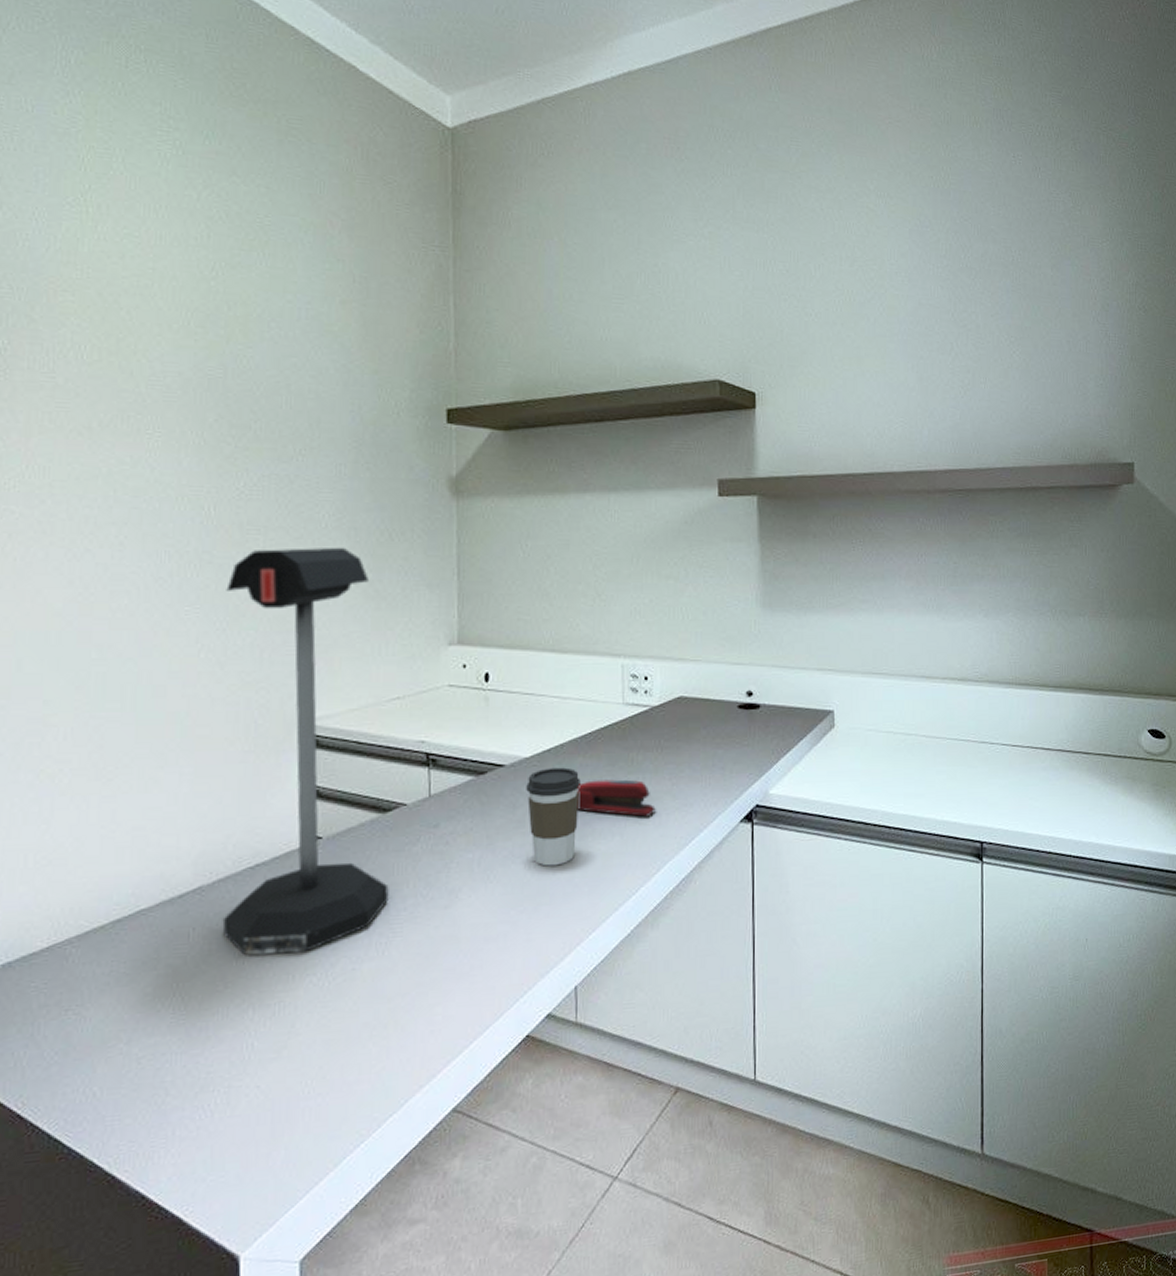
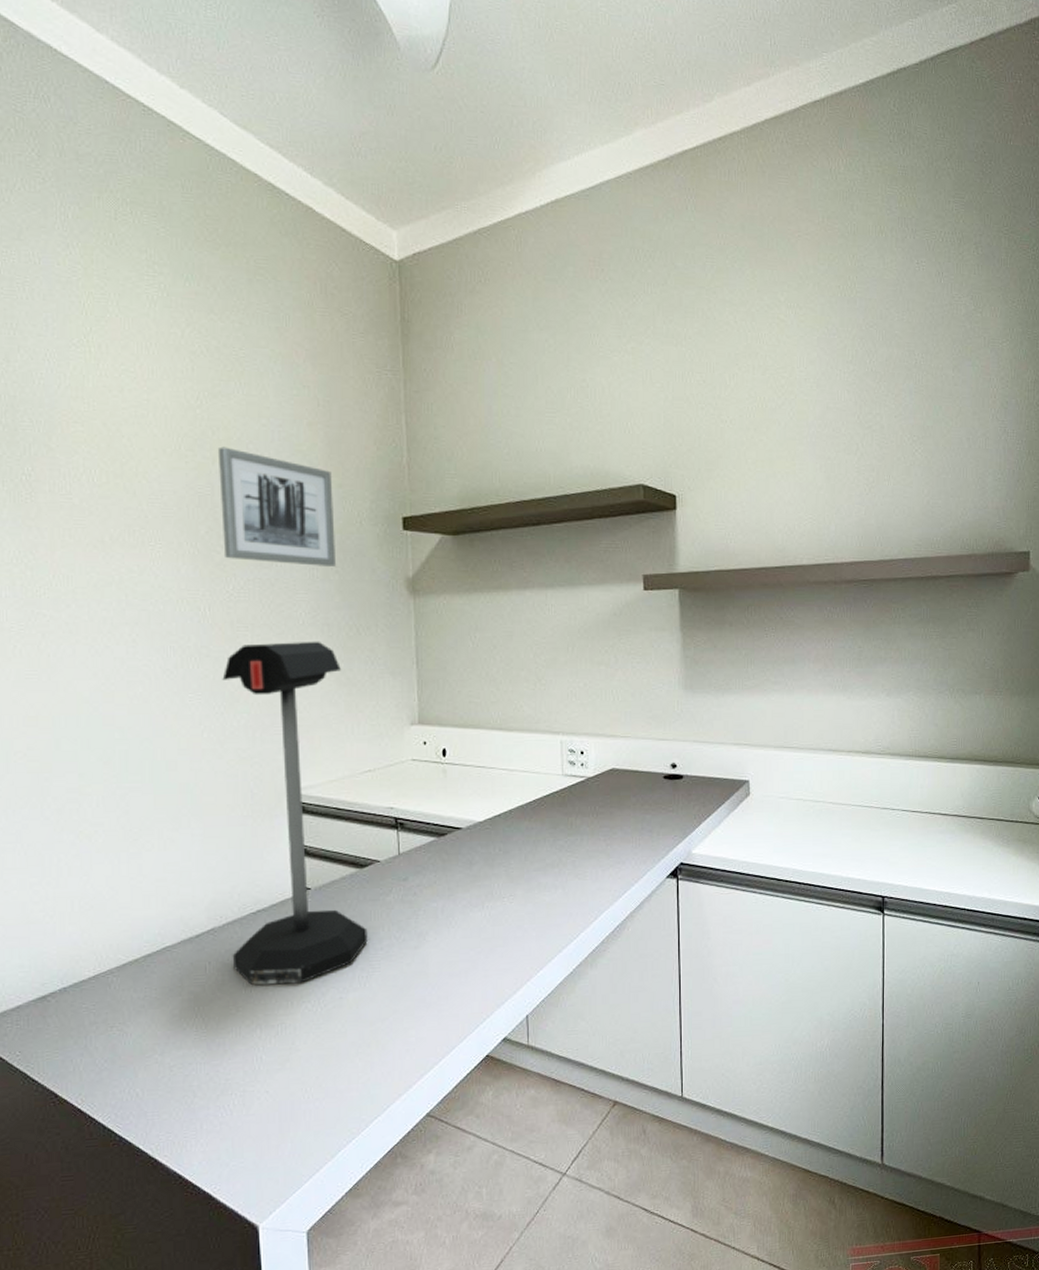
wall art: none [233,324,369,463] -> present [217,446,337,566]
coffee cup: present [526,767,581,866] -> none [481,830,527,914]
stapler: present [577,779,656,817] -> none [524,840,593,873]

